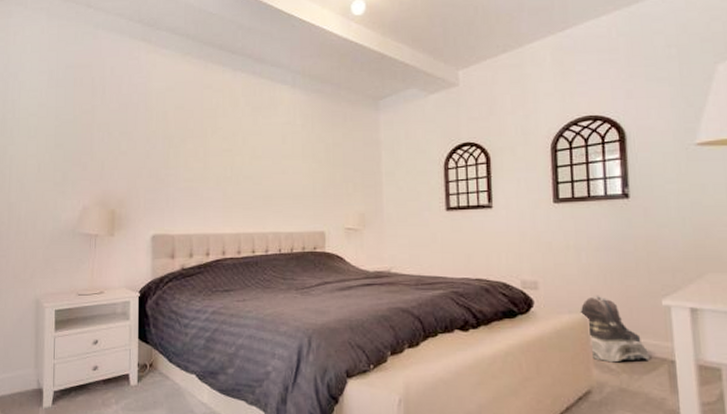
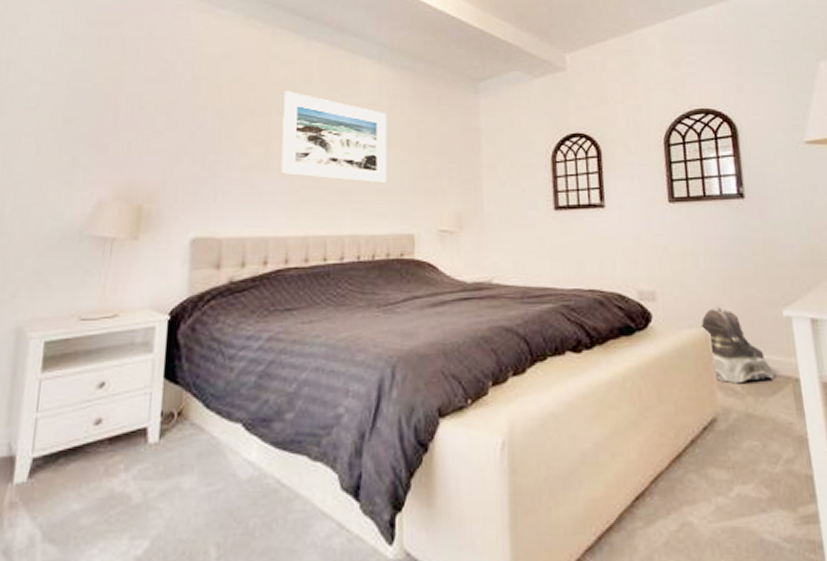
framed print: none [216,115,301,190] -> present [281,91,387,184]

